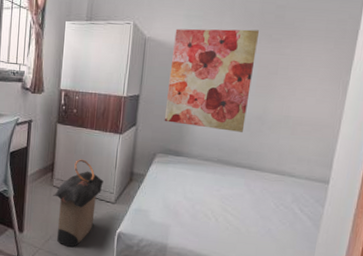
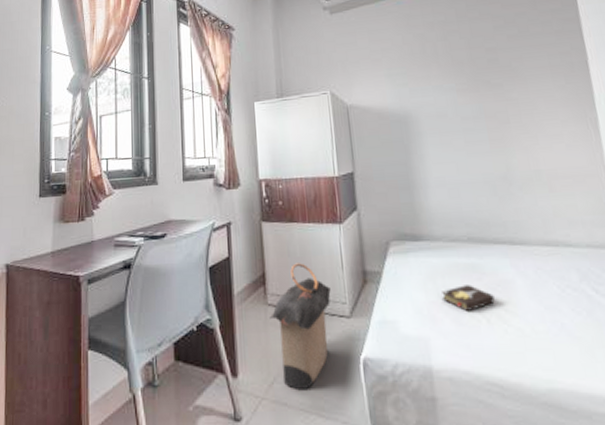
wall art: present [164,28,259,132] -> none [379,78,490,200]
hardback book: none [186,192,226,212] -> present [441,283,495,313]

